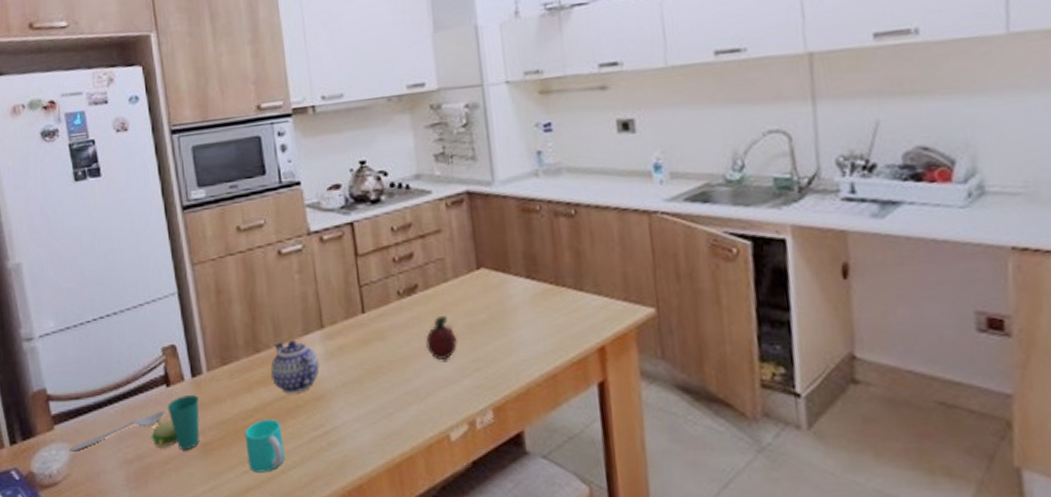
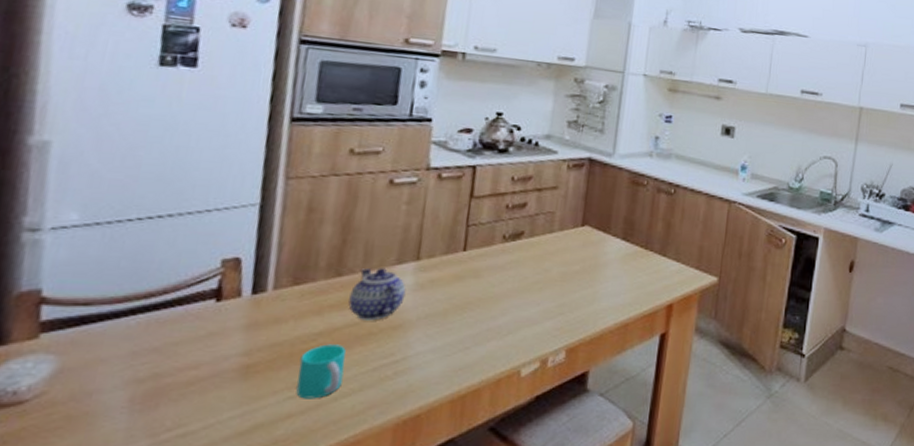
spoon: present [70,411,165,452] -> none [56,327,206,366]
cup: present [151,395,200,450] -> none [178,313,254,371]
fruit: present [426,316,457,360] -> none [518,263,549,302]

